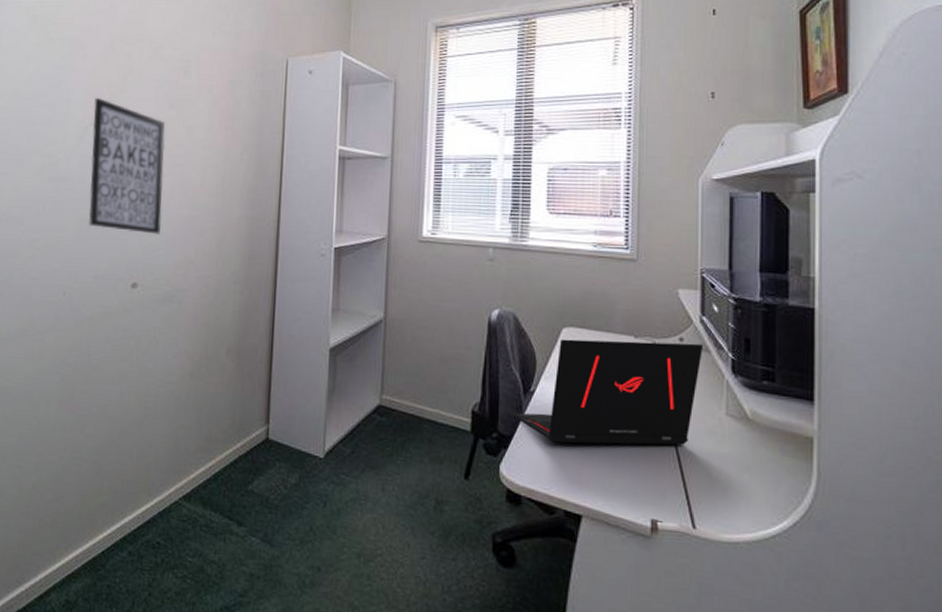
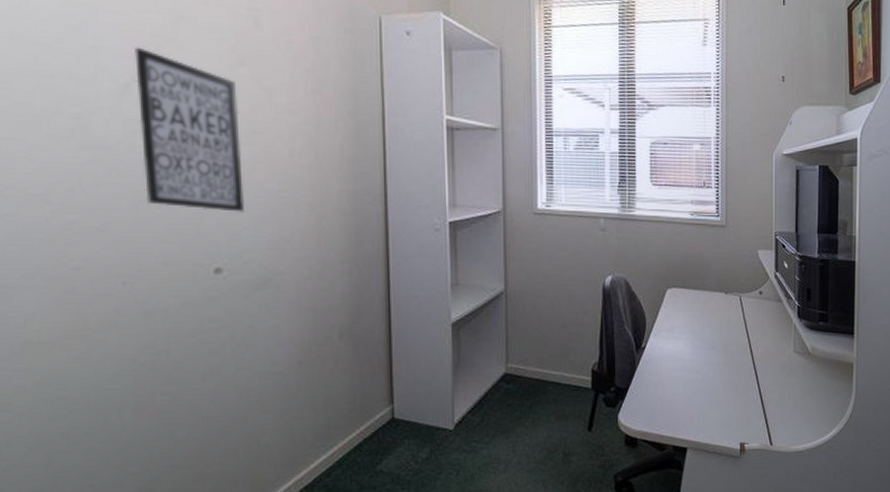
laptop: present [512,339,703,445] -> none [627,295,777,390]

